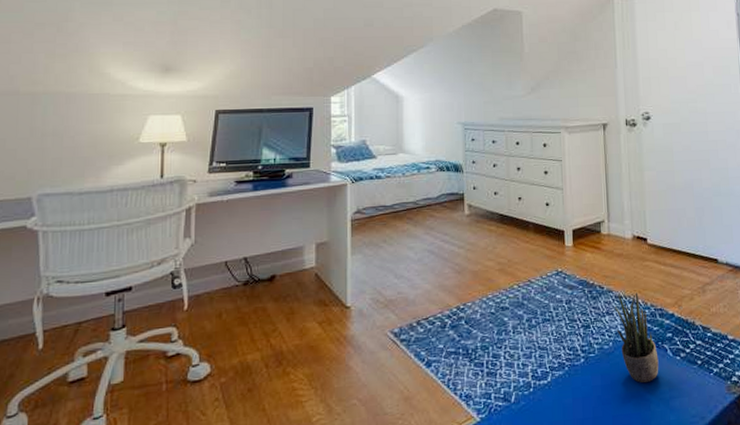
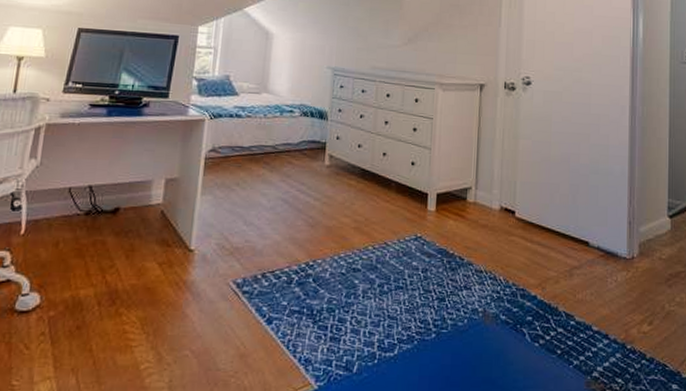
potted plant: present [614,292,659,383] -> none [473,268,515,367]

